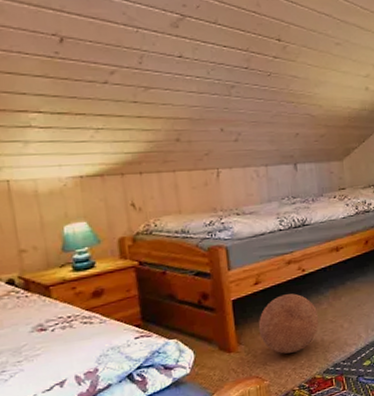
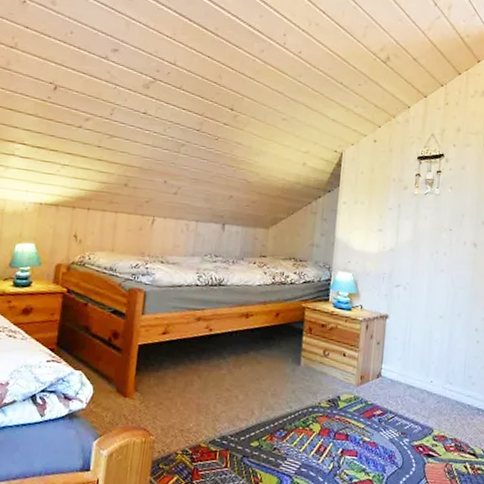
decorative ball: present [258,293,319,354] -> none [156,350,216,413]

